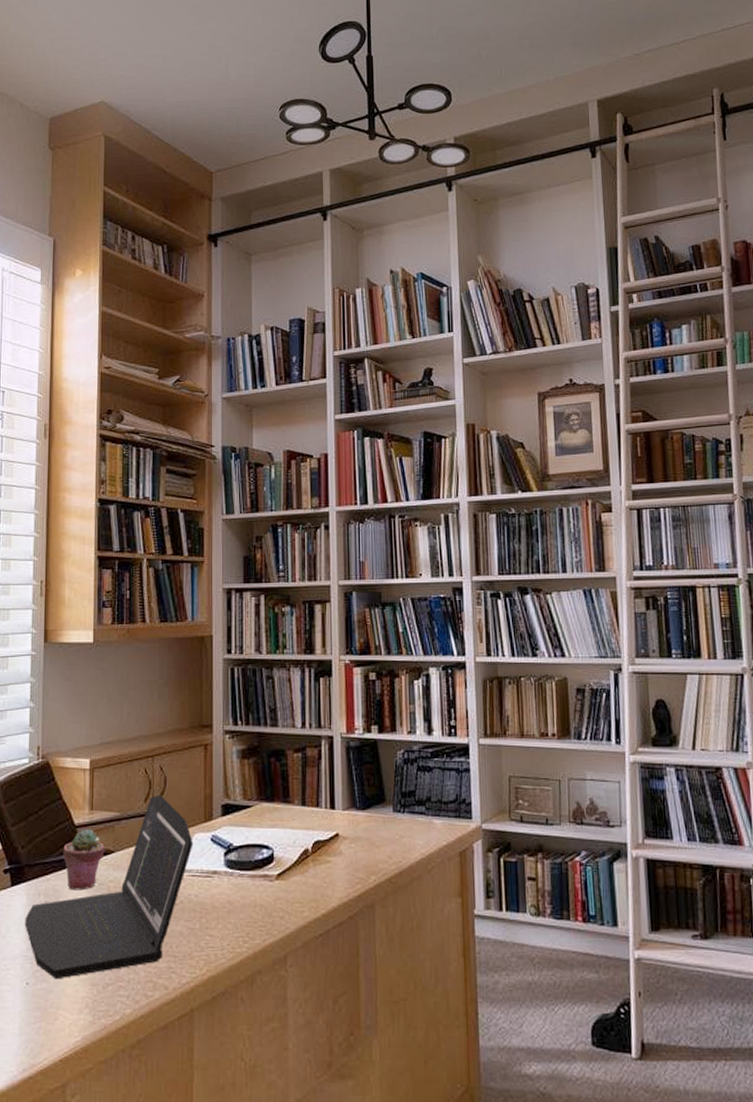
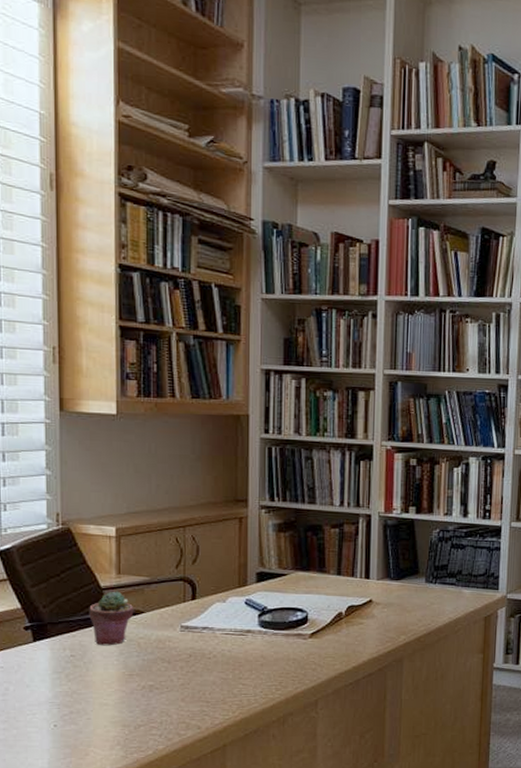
laptop: present [25,795,193,980] -> none [50,562,227,722]

